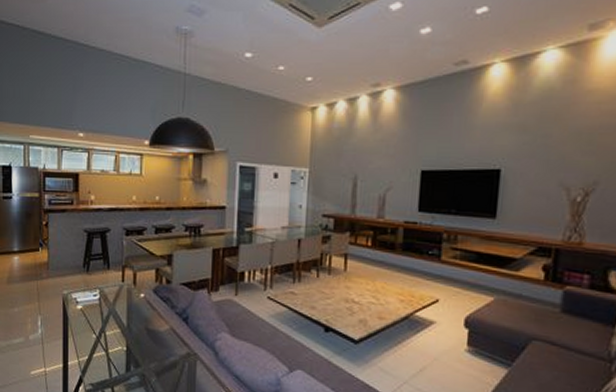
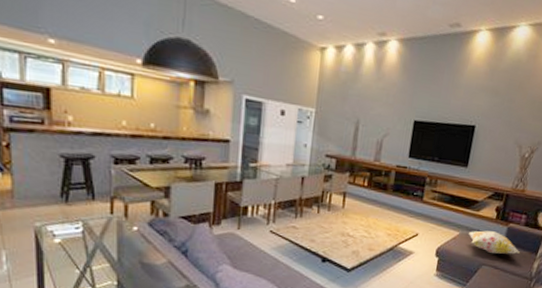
decorative pillow: none [506,295,587,327] -> present [468,230,520,254]

